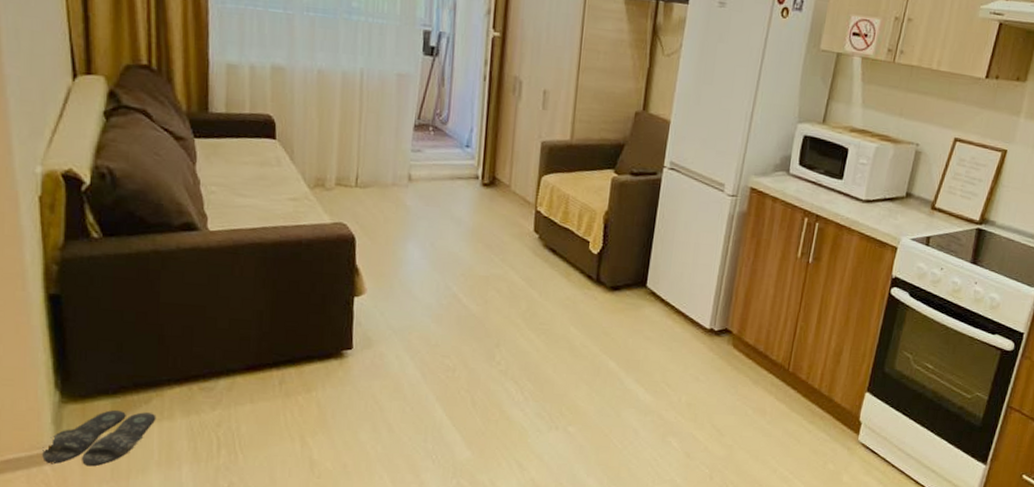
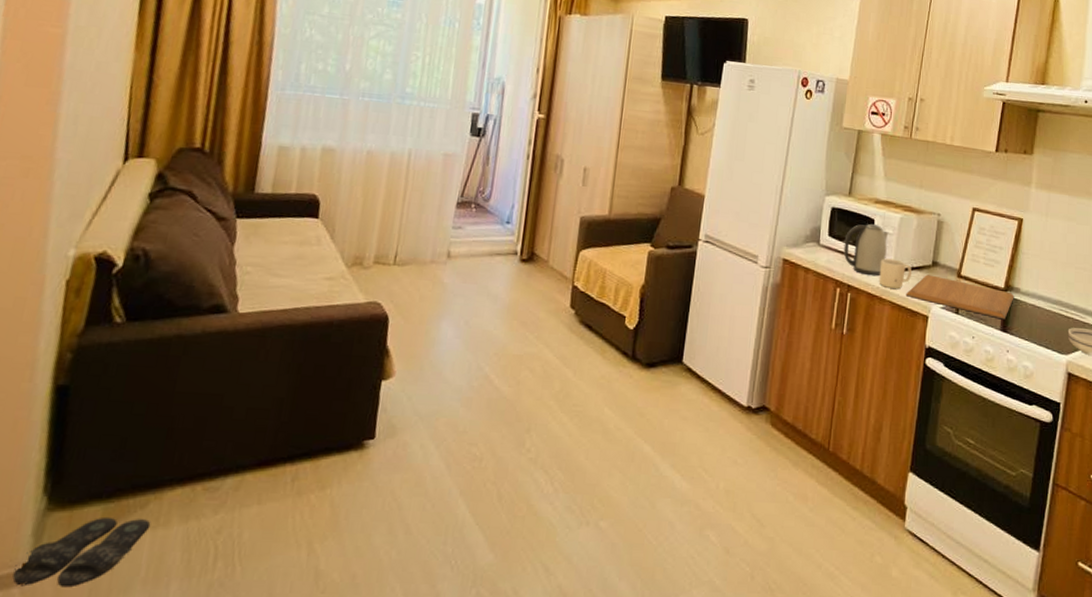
kettle: none [813,152,863,207] -> present [843,223,889,277]
mug: none [848,189,884,220] -> present [879,258,912,290]
chopping board: none [875,206,989,252] -> present [905,274,1014,320]

